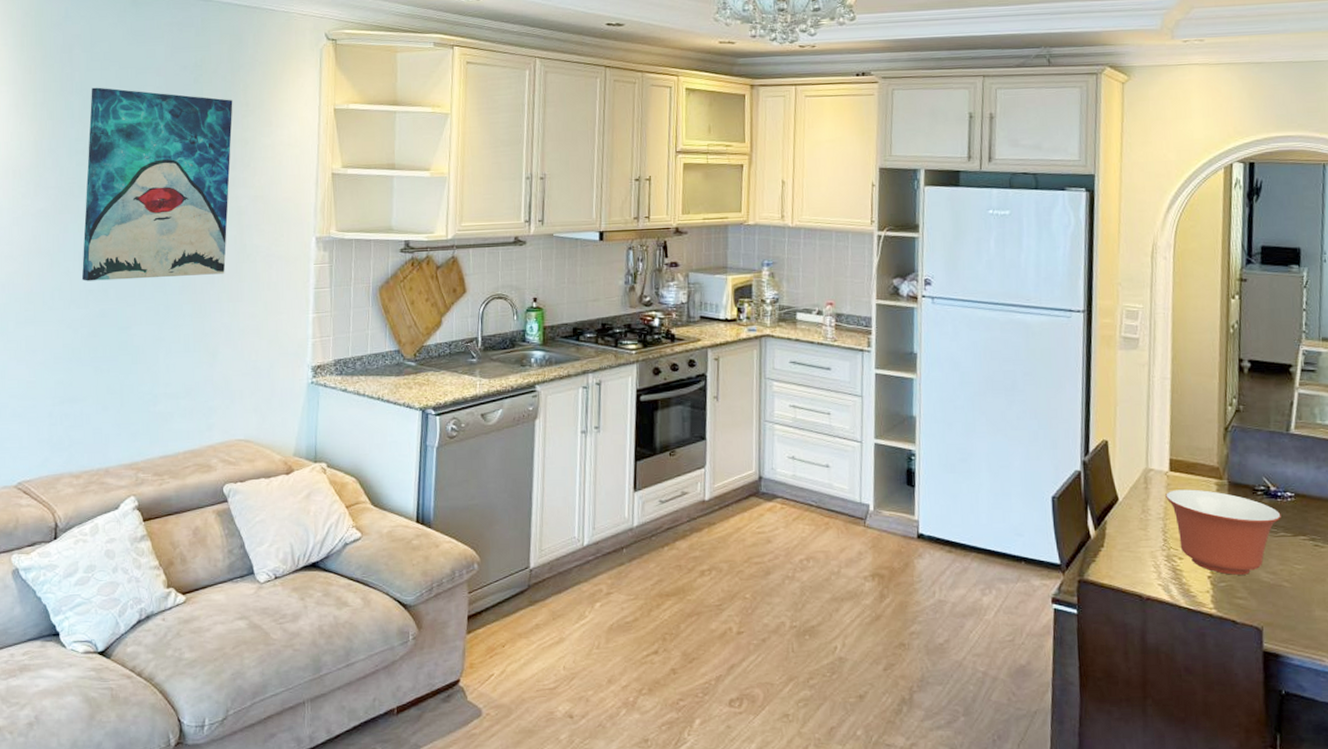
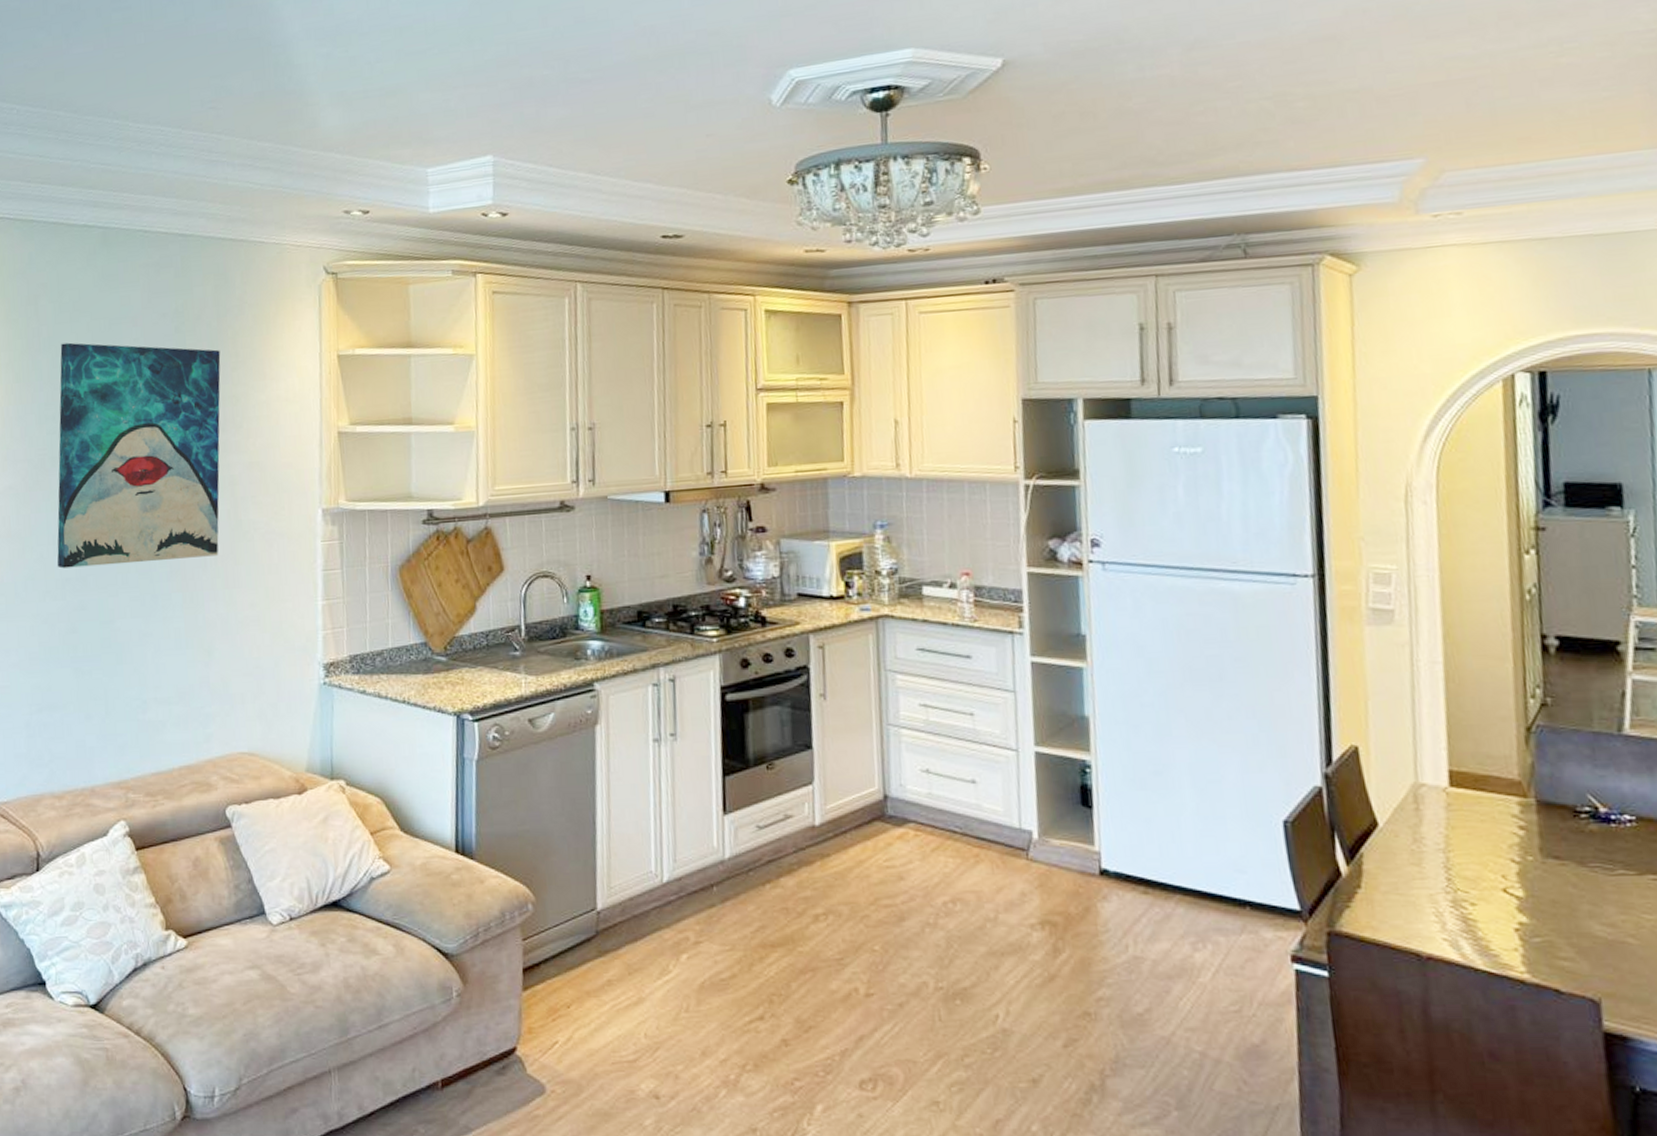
mixing bowl: present [1165,489,1281,575] -> none [1445,810,1619,927]

